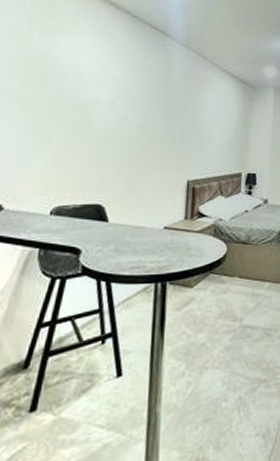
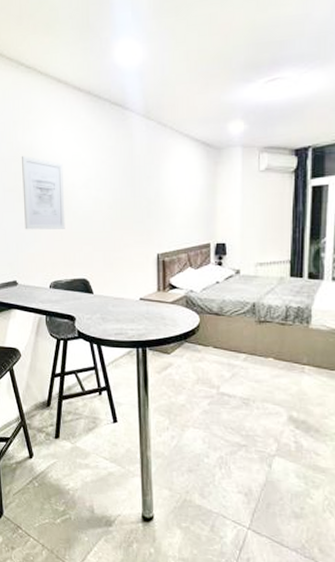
wall art: none [25,61,88,147] -> present [22,156,65,230]

